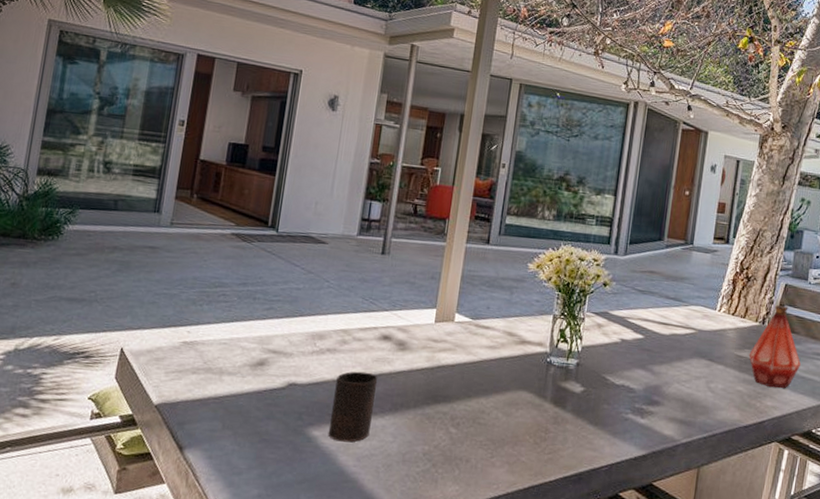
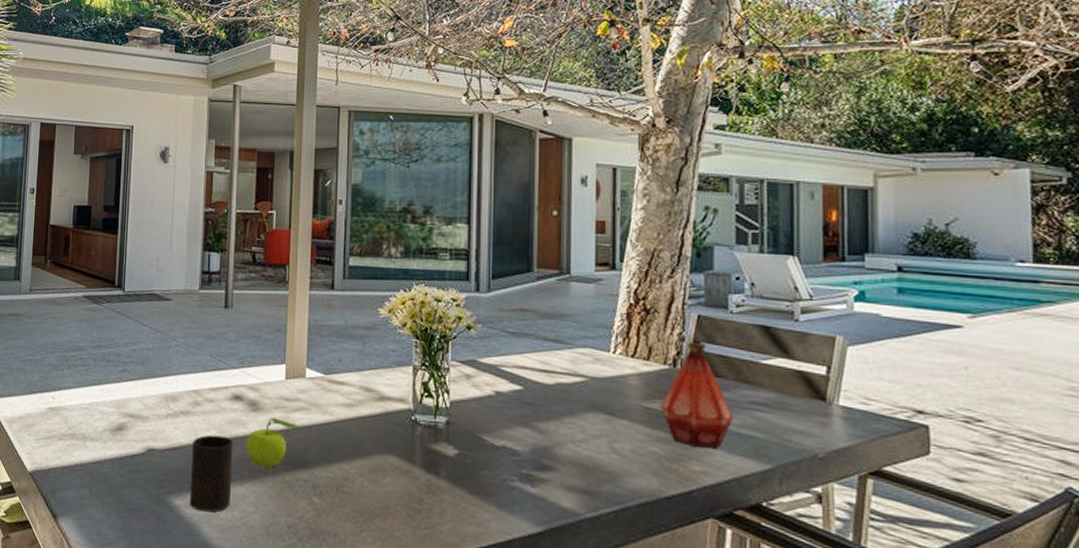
fruit: none [390,357,443,402] -> present [246,418,298,468]

